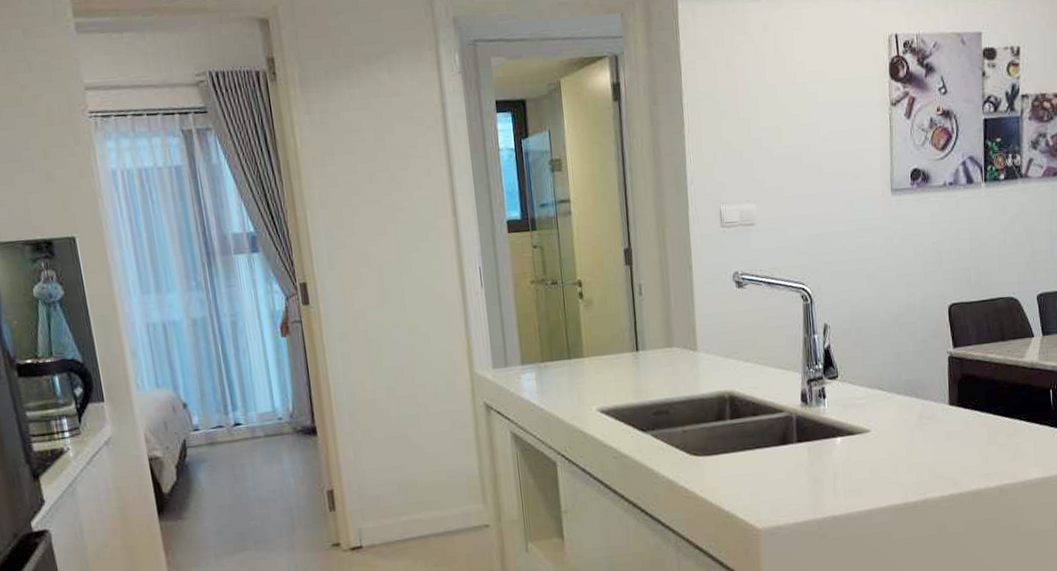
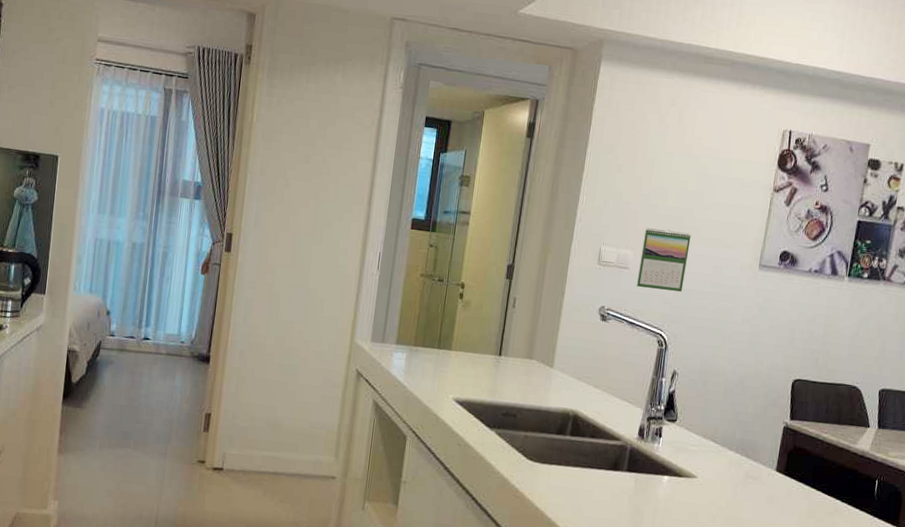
calendar: none [764,171,817,242] -> present [636,228,691,292]

